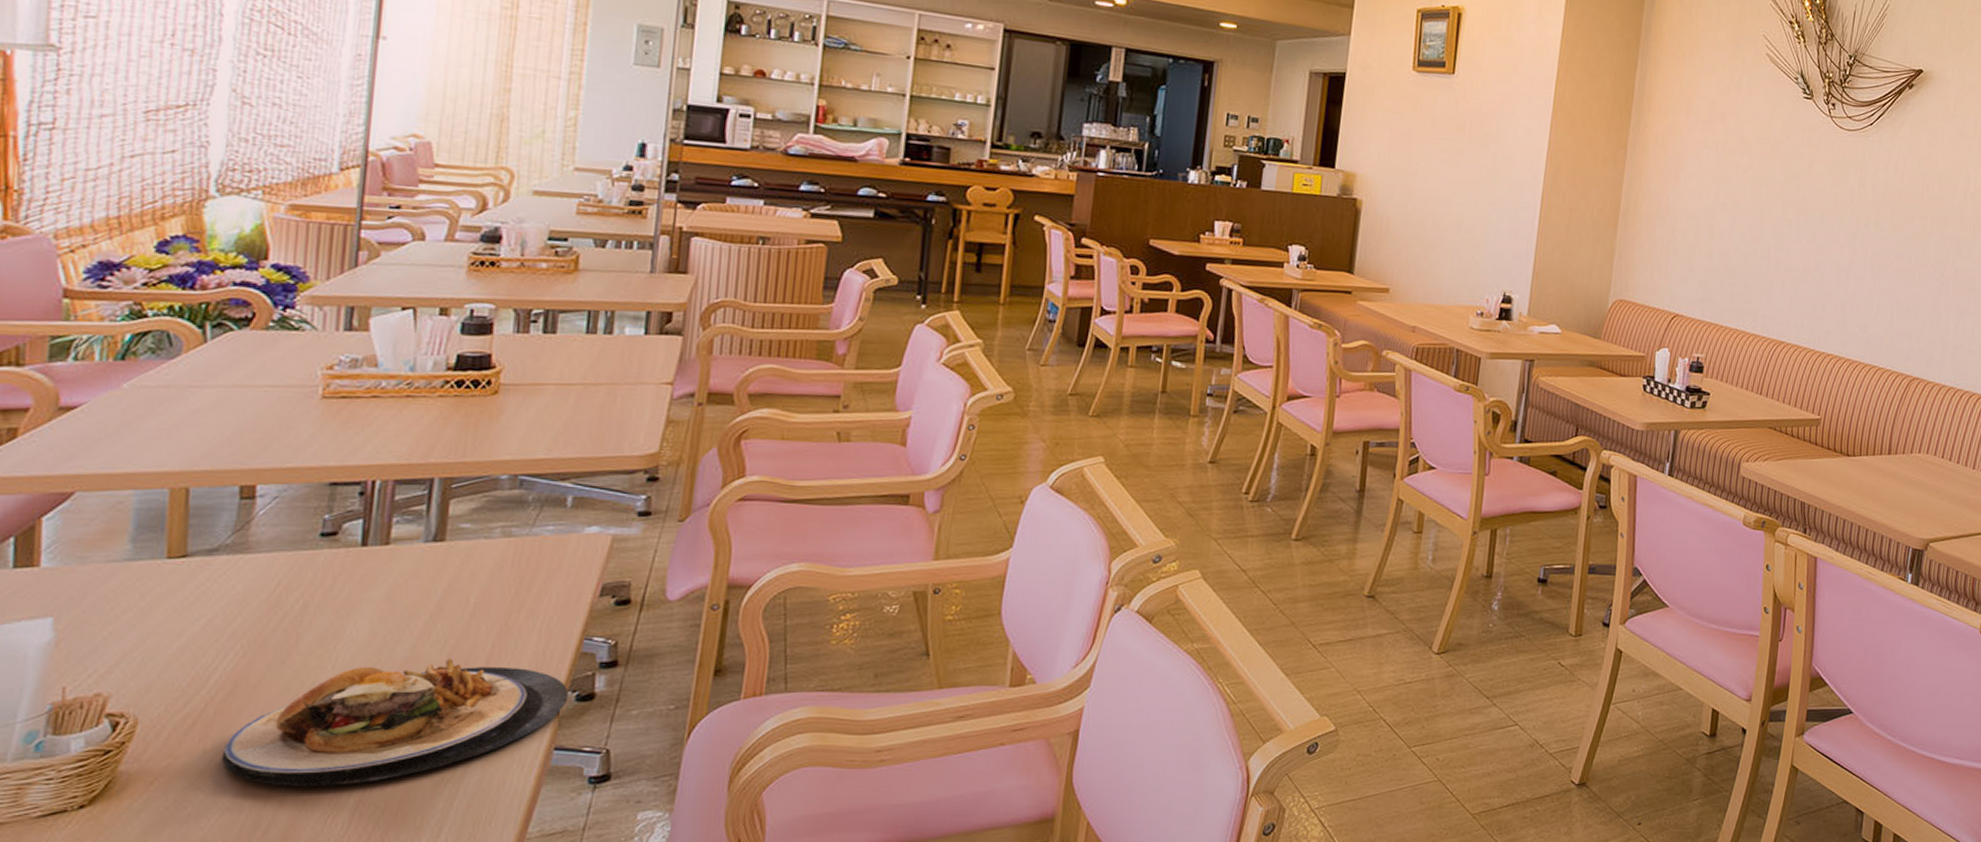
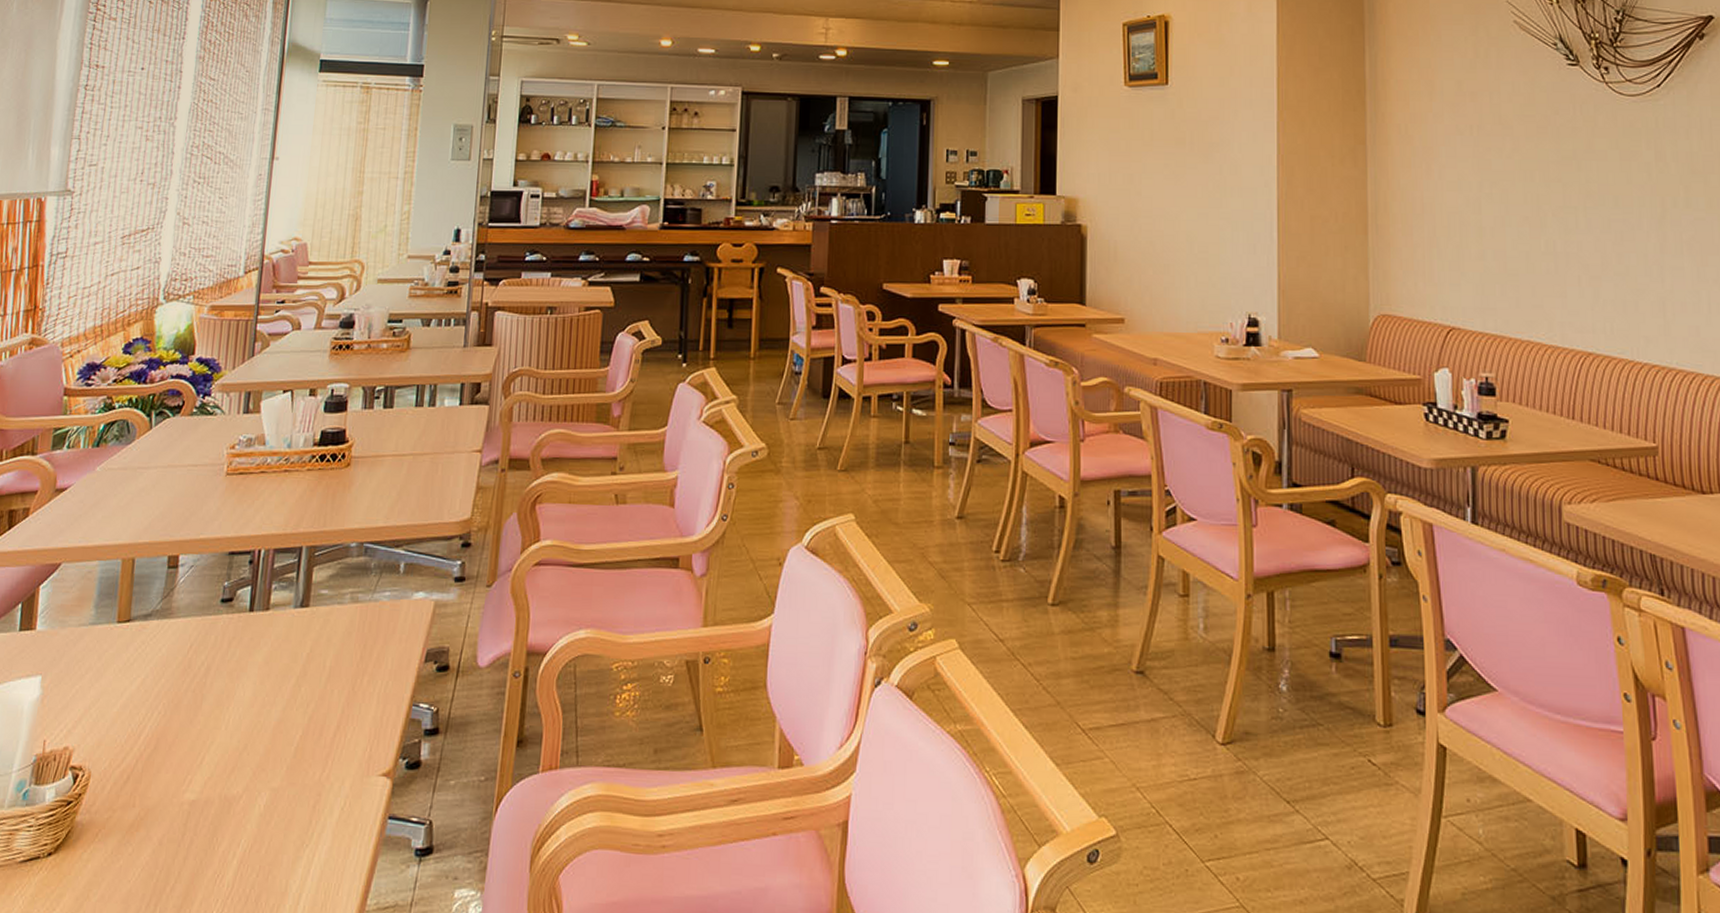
plate: present [221,657,569,786] -> none [145,721,400,846]

